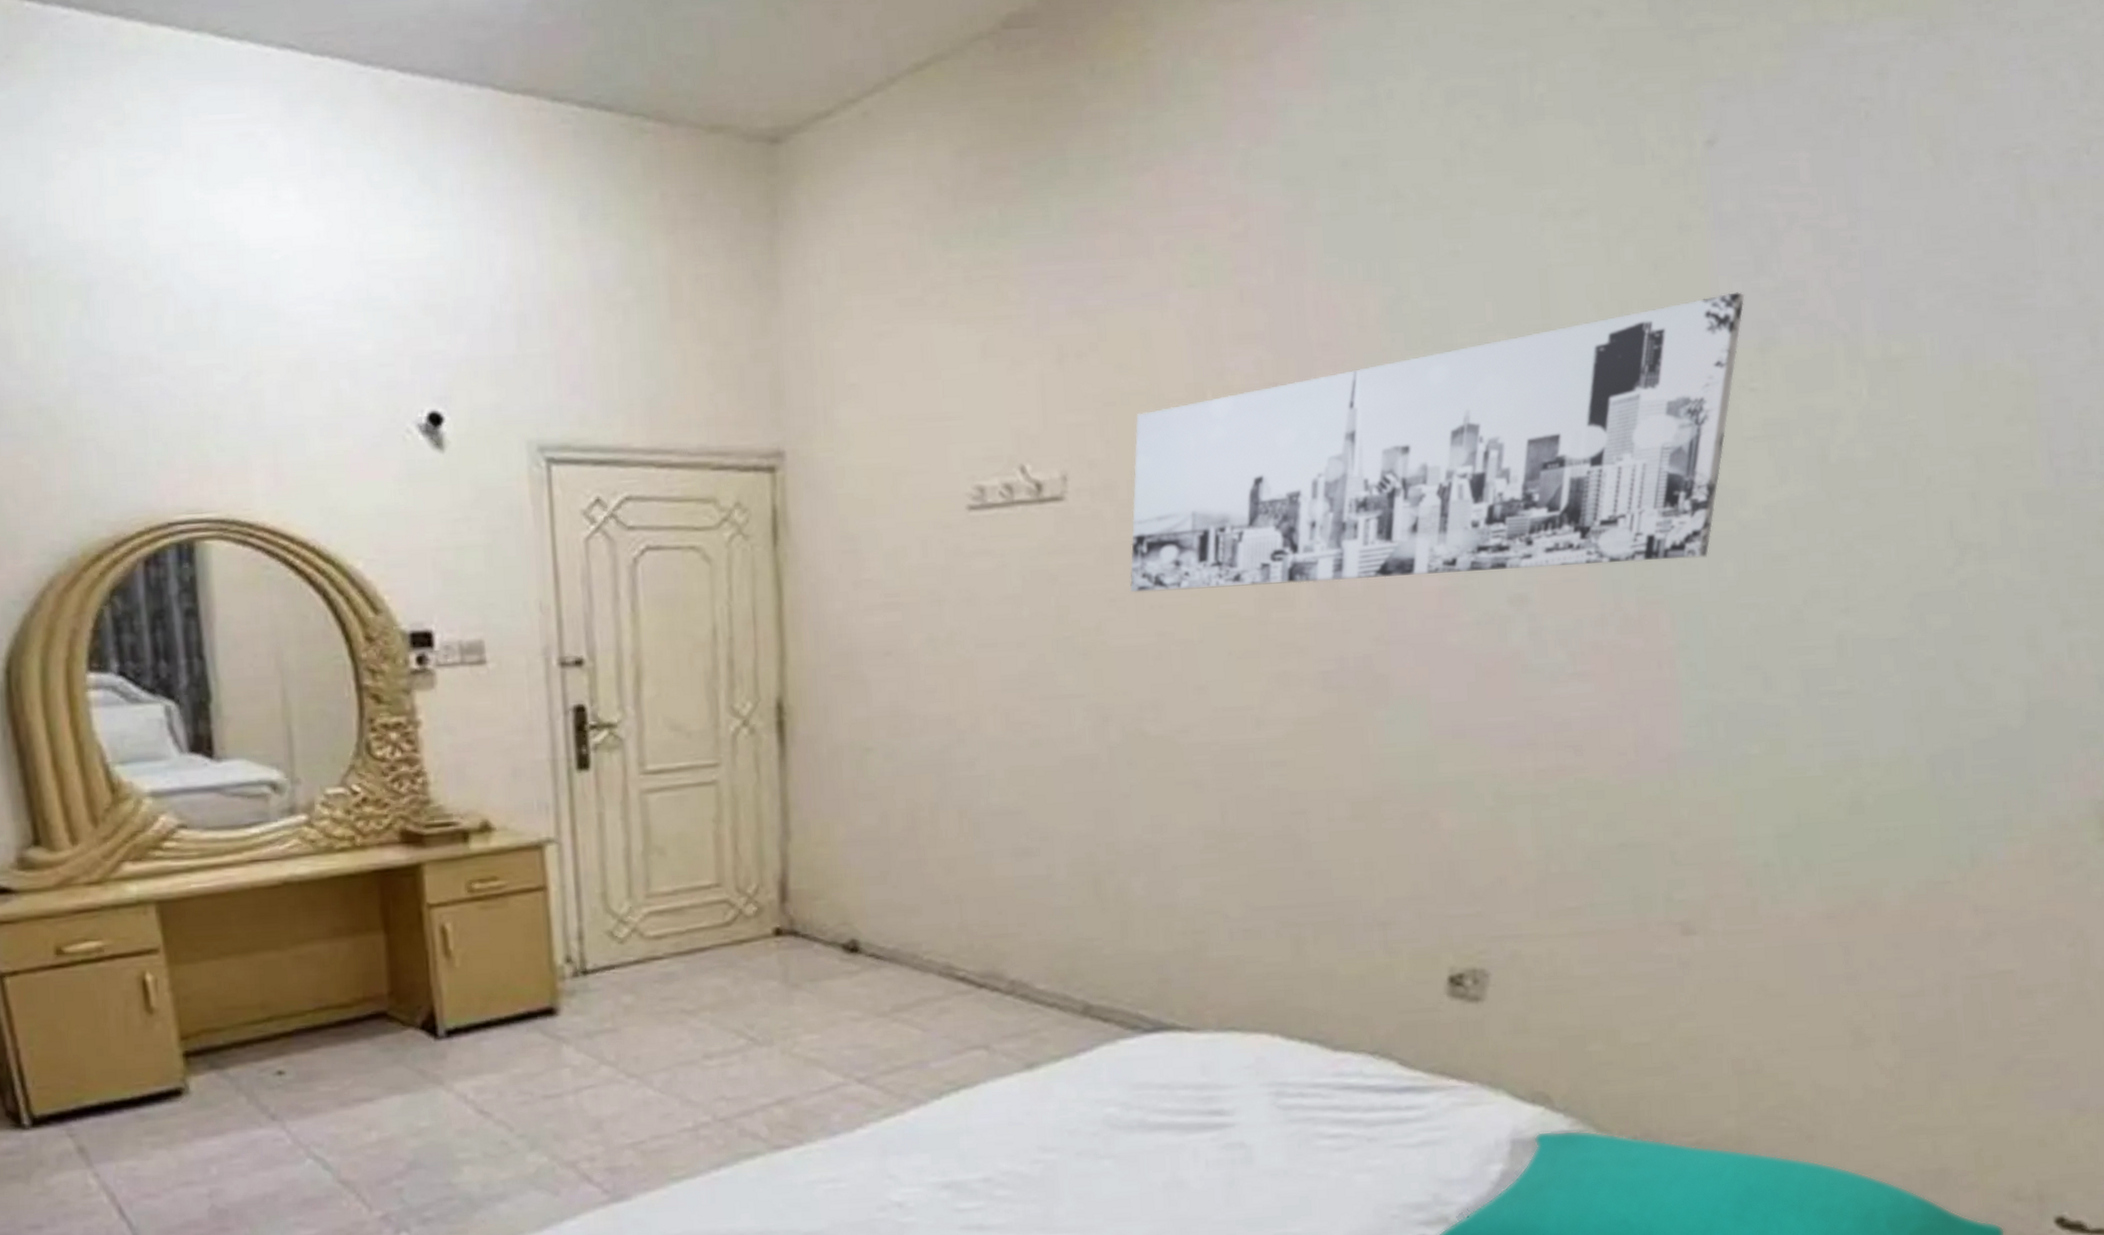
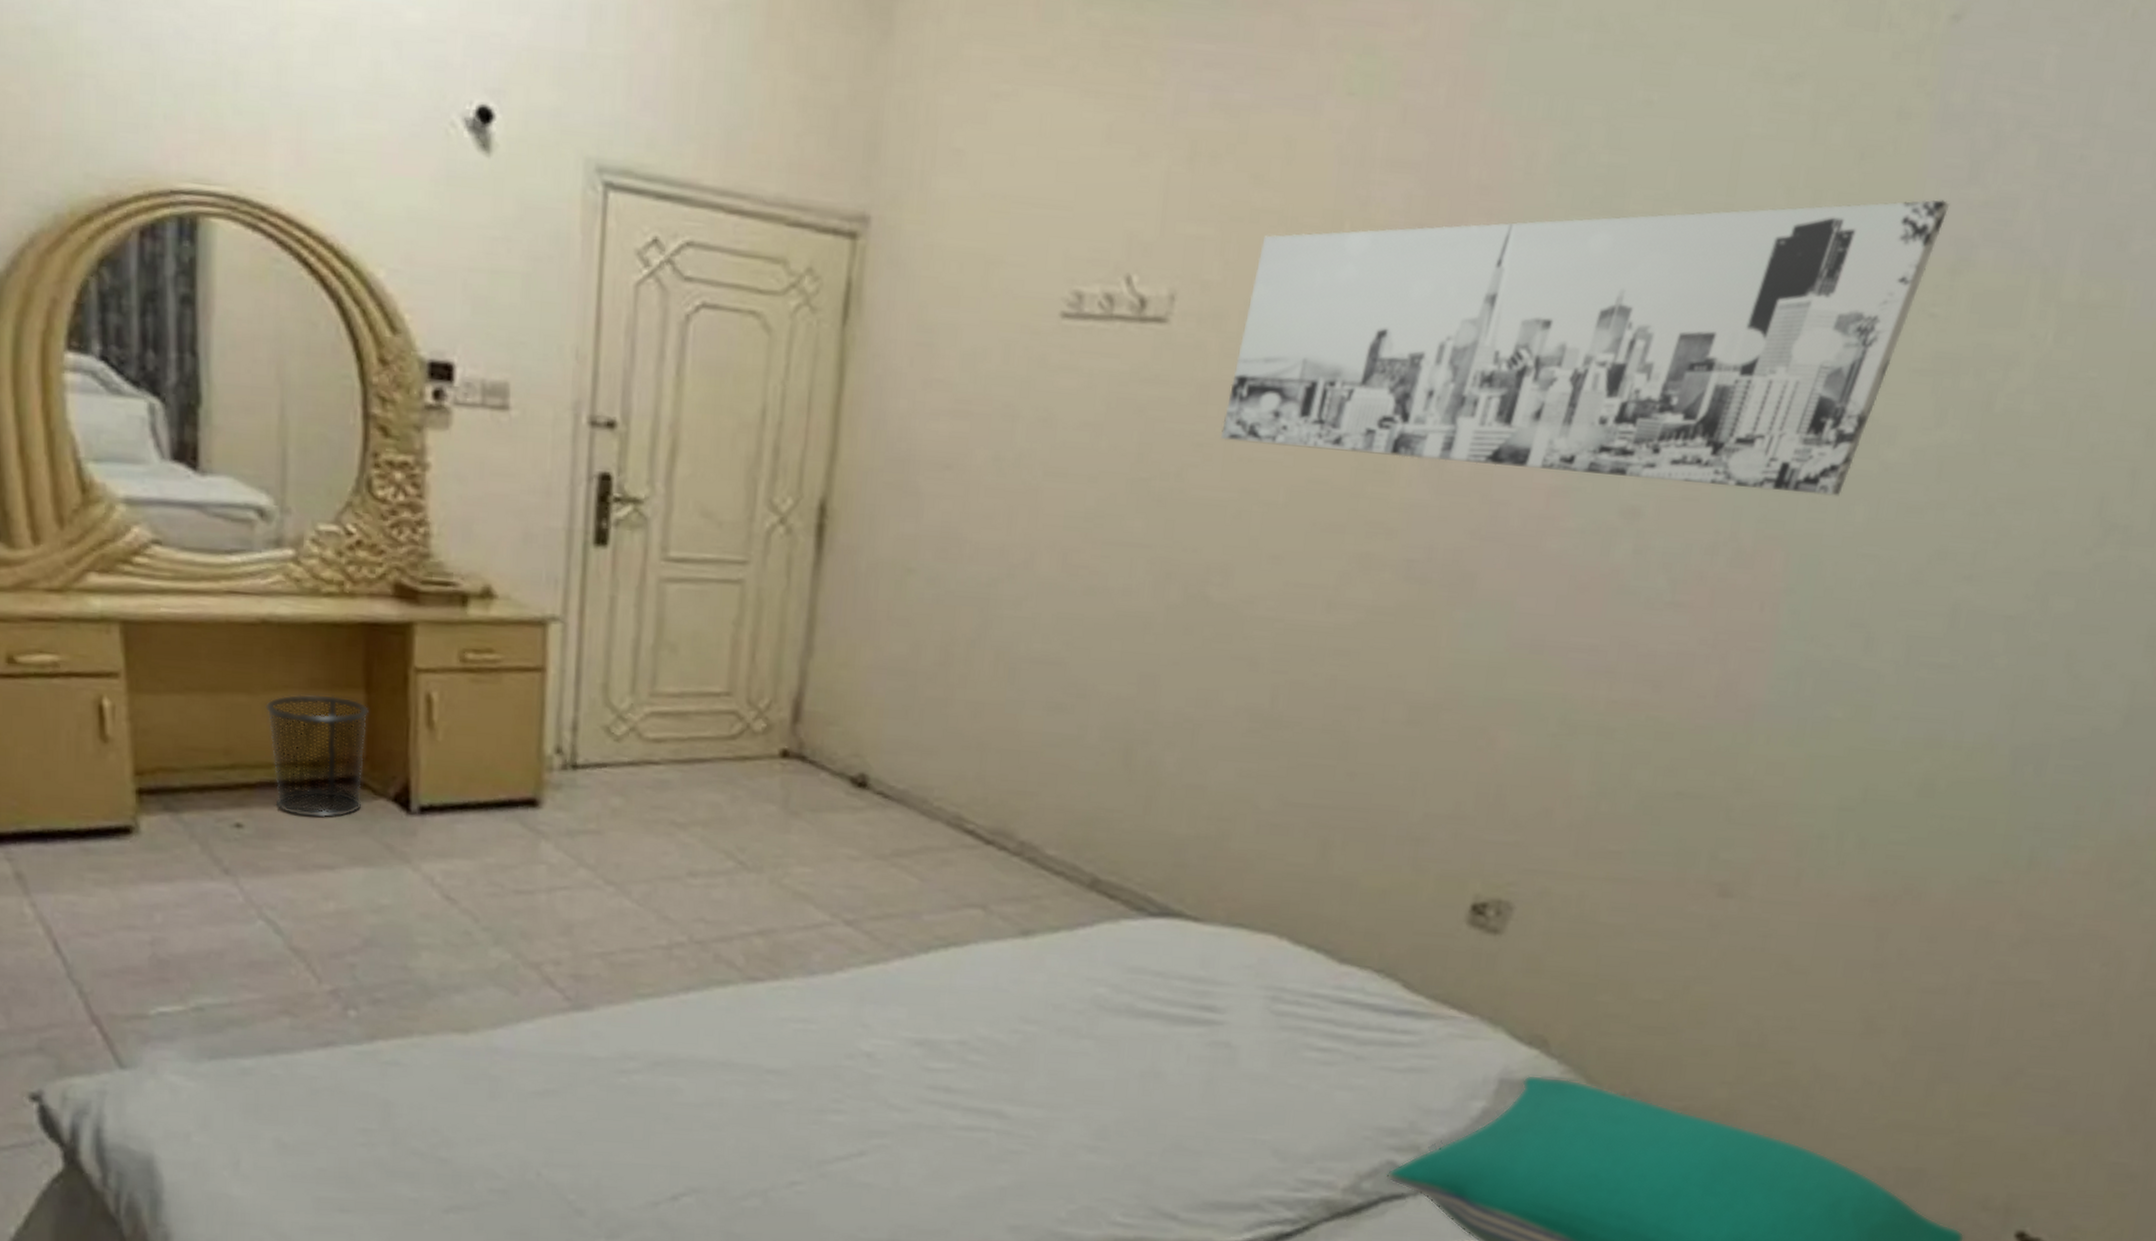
waste bin: none [295,940,393,1057] -> present [265,693,370,819]

